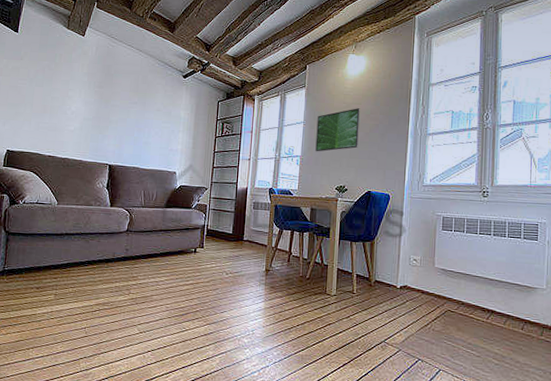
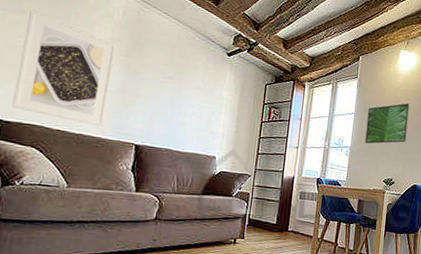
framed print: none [16,56,93,151] -> present [12,10,118,127]

